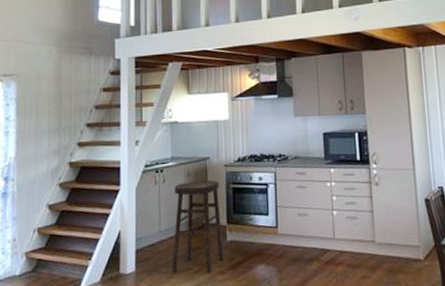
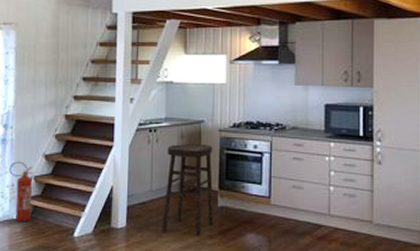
fire extinguisher: none [10,214,37,277] -> present [9,161,34,221]

